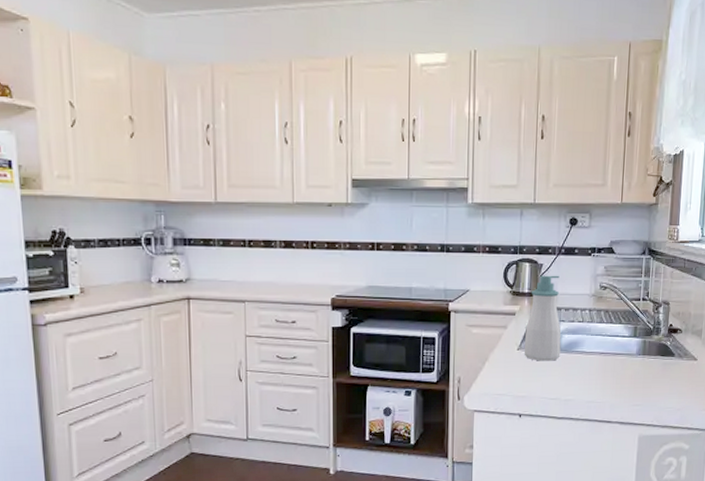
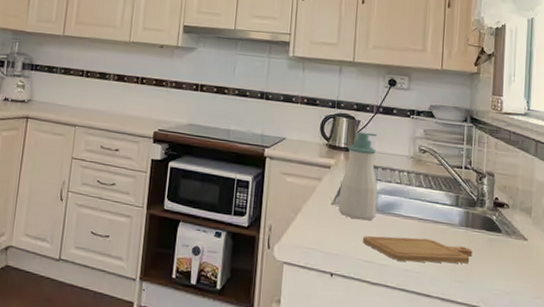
chopping board: none [547,370,649,394] -> present [362,235,473,264]

